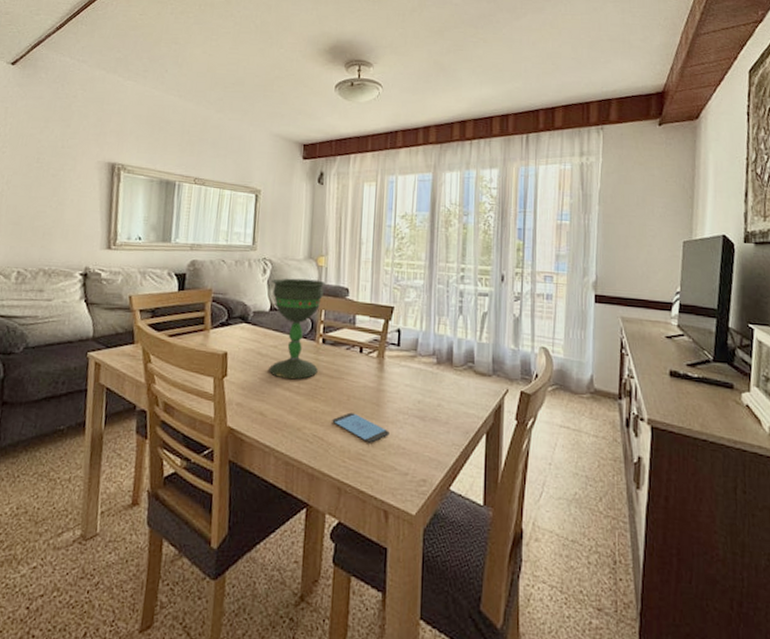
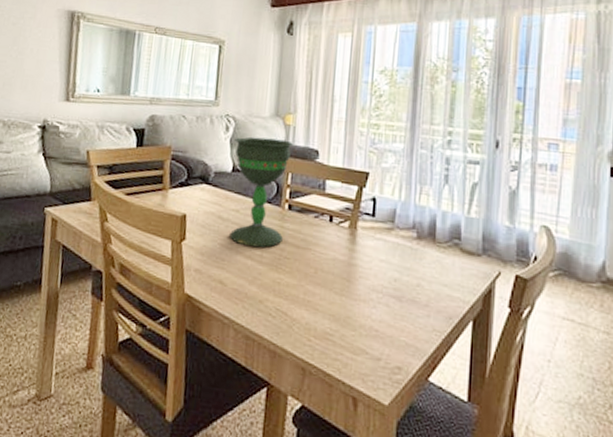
smartphone: present [332,412,390,443] -> none [297,287,361,322]

